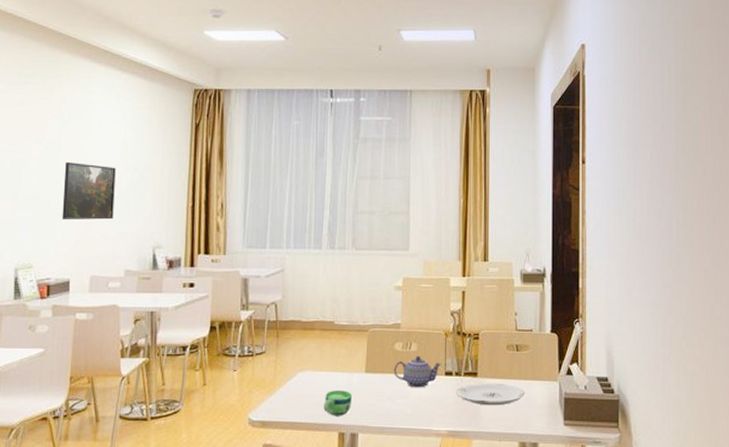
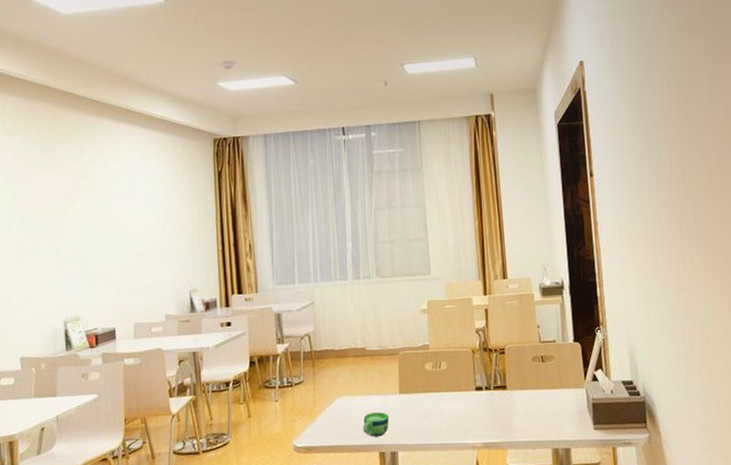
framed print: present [61,161,116,220] -> none [100,217,150,273]
teapot: present [394,355,442,388] -> none [426,373,472,405]
plate: present [457,383,526,406] -> none [488,394,555,417]

